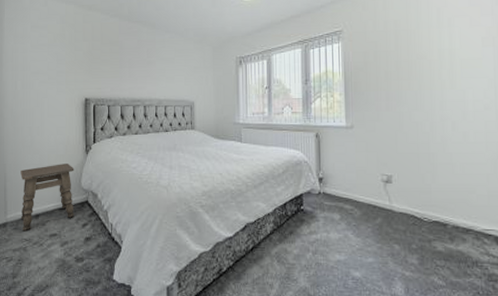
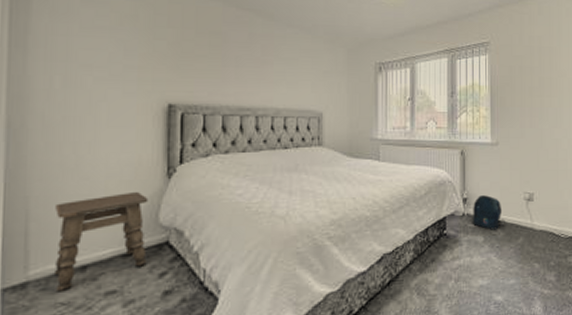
backpack: none [328,176,362,209] -> present [472,195,505,230]

